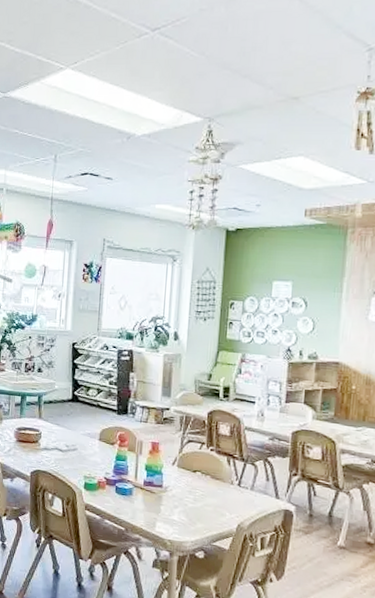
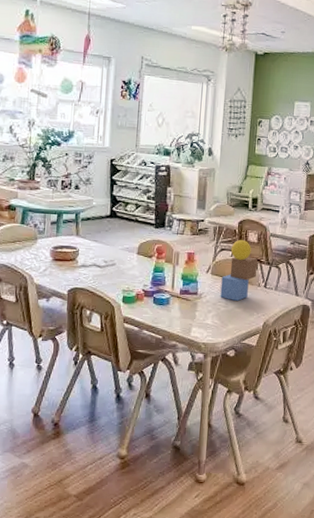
toy blocks: none [187,431,230,498] -> present [220,239,257,301]

